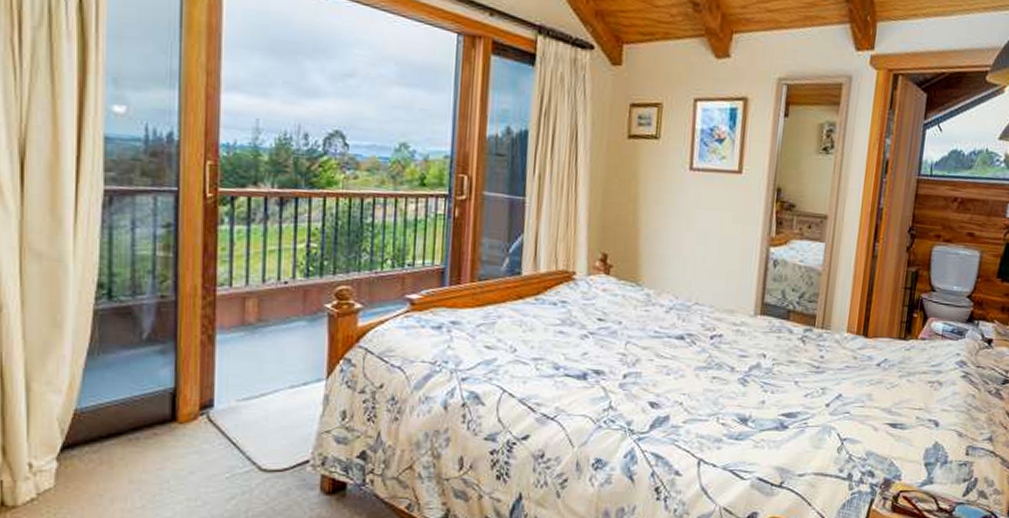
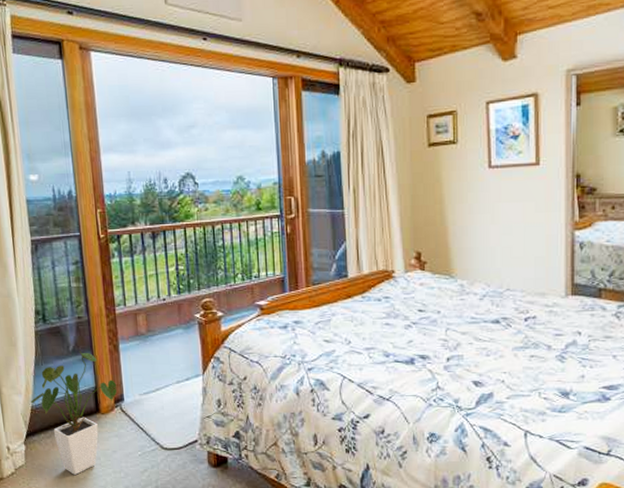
house plant: none [73,340,206,502] -> present [30,351,117,475]

